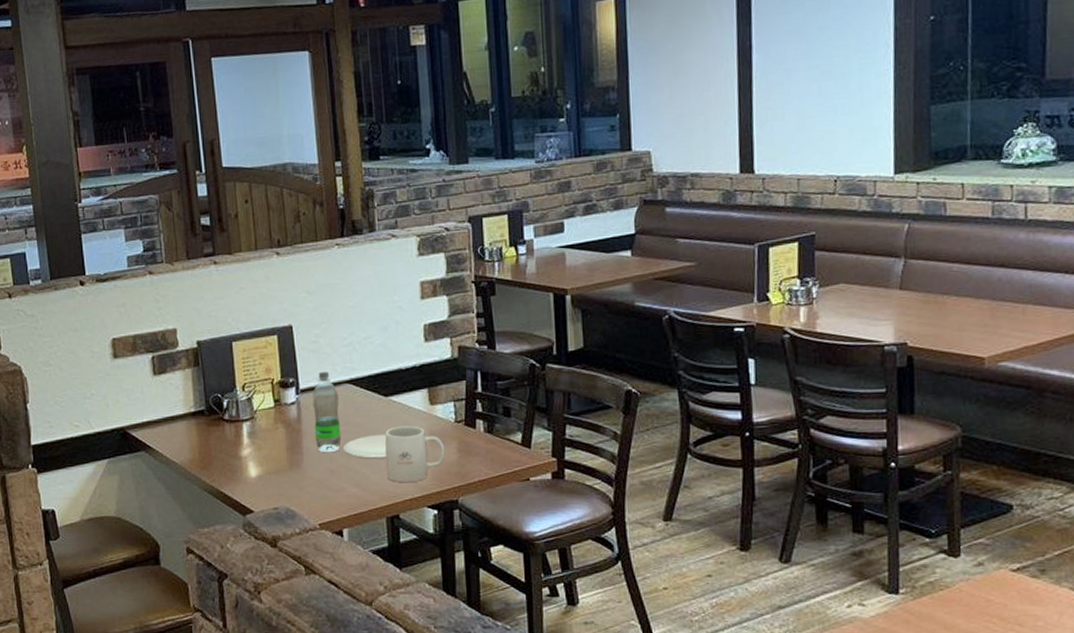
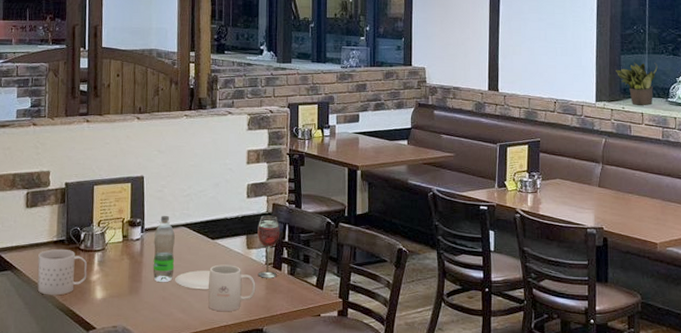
mug: none [175,421,236,477] -> present [37,249,88,296]
wineglass: none [441,361,471,439] -> present [257,215,280,278]
potted plant: none [923,111,986,174] -> present [616,62,658,105]

